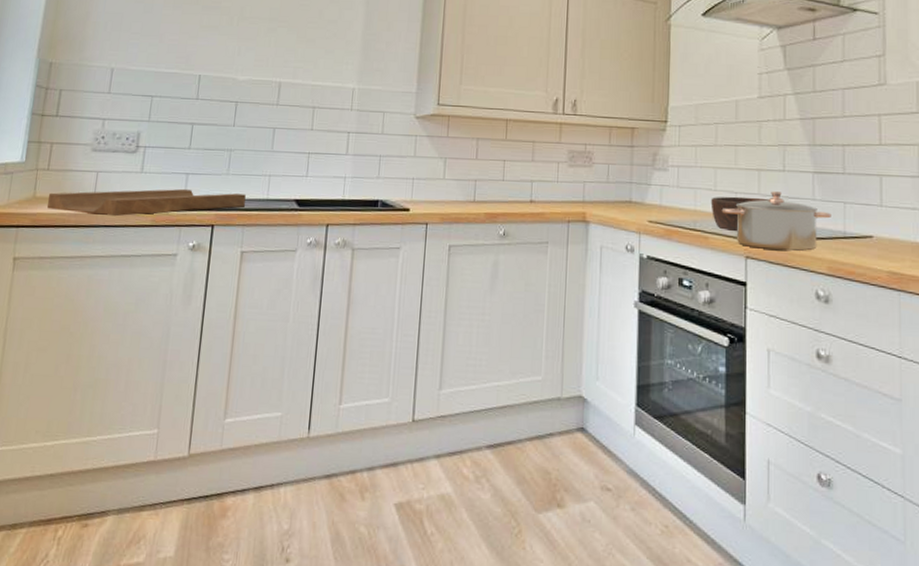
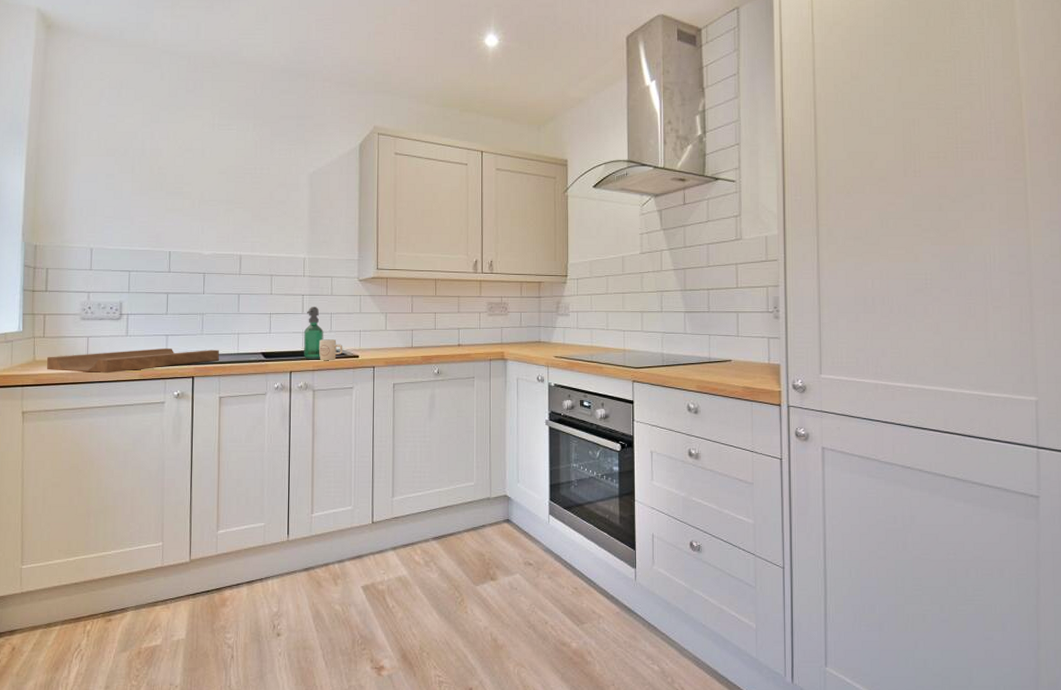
soap dispenser: none [344,147,370,212] -> present [303,307,324,360]
mug: none [362,187,392,214] -> present [318,339,343,361]
wooden bowl: present [710,196,769,232] -> none [604,334,650,362]
cooking pot: present [721,191,831,252] -> none [612,328,699,375]

